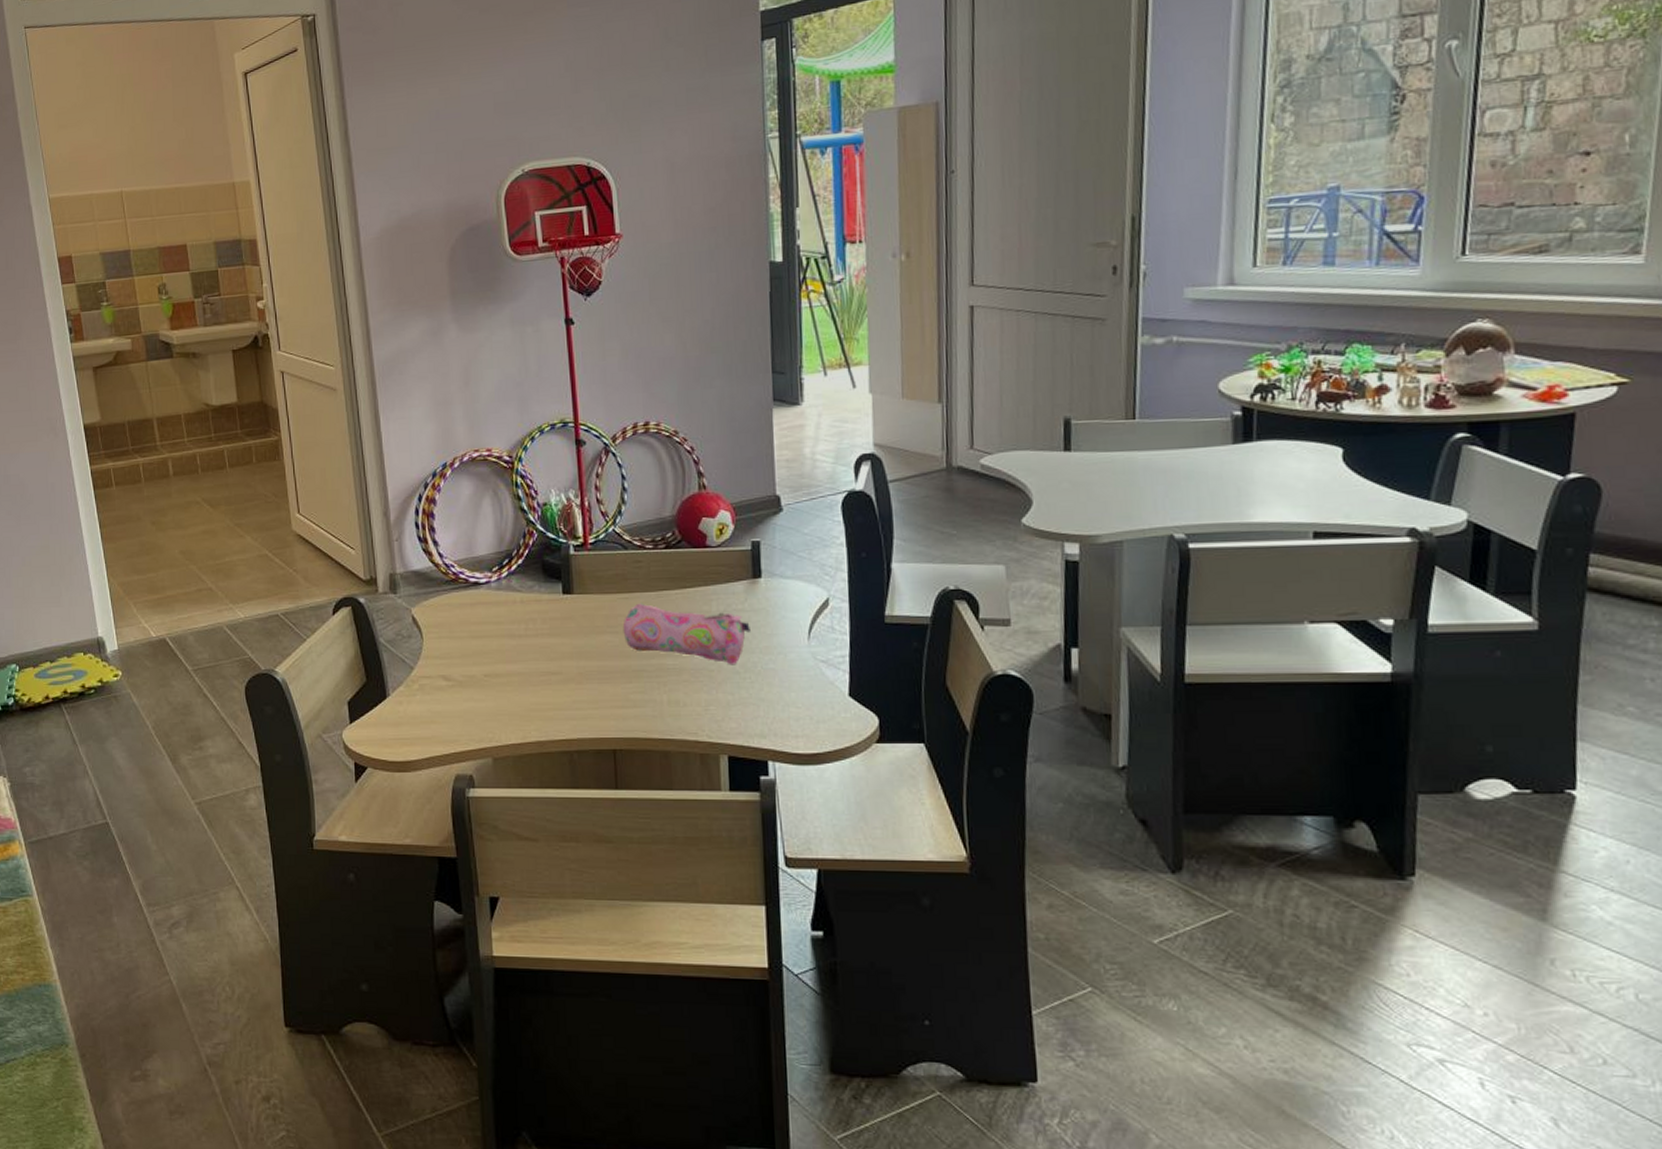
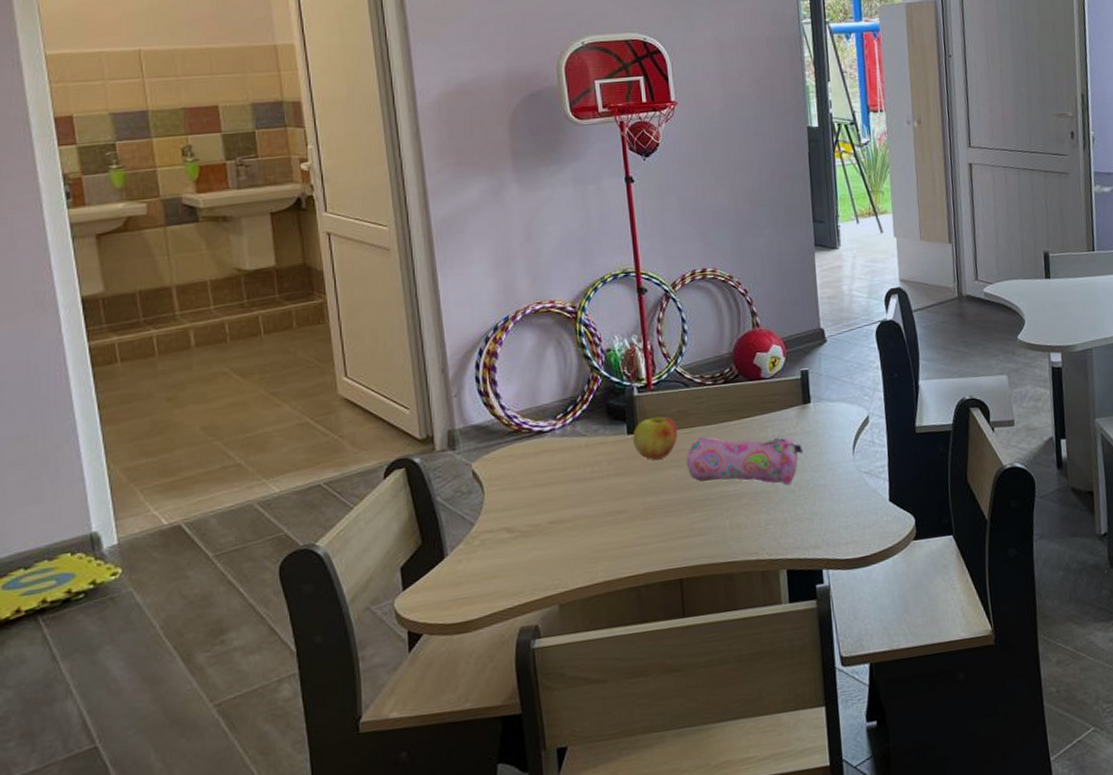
apple: none [568,578,614,623] -> present [632,416,678,460]

